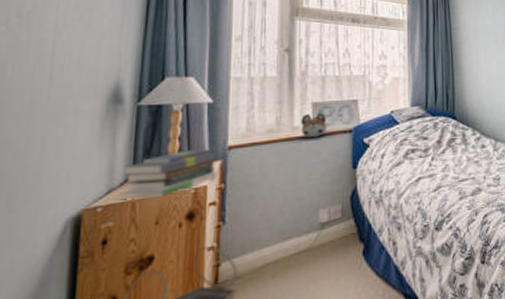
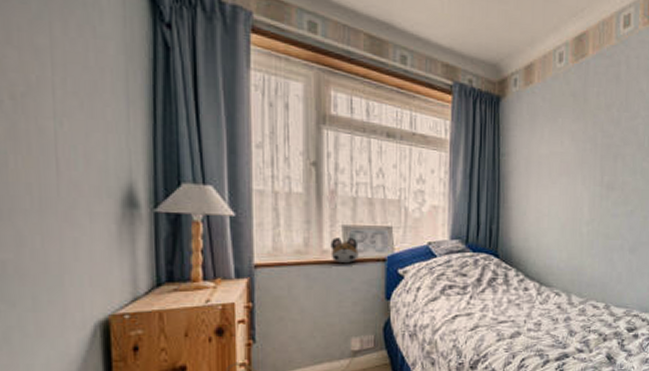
books: present [120,148,217,201] -> none [146,263,243,311]

